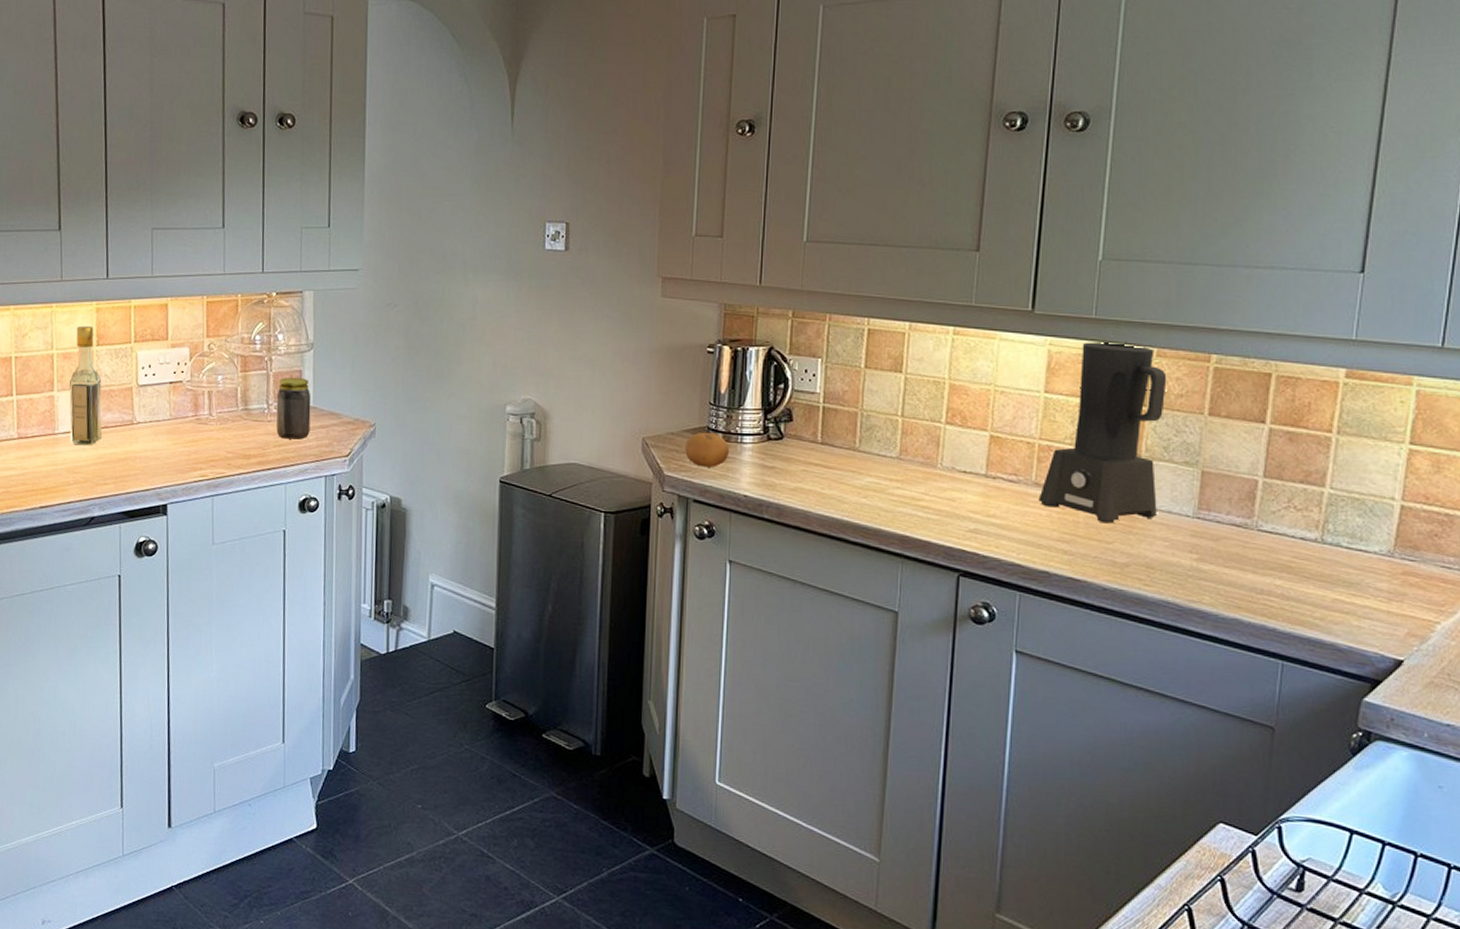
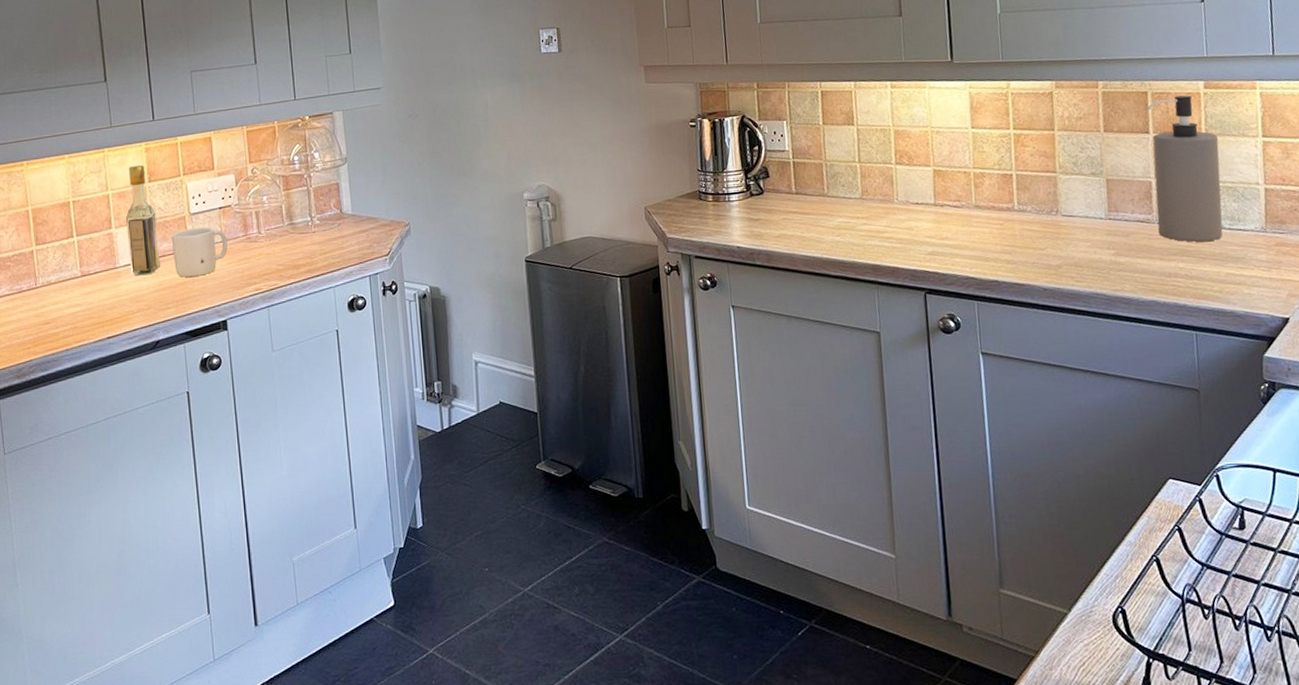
mug: none [115,401,175,454] -> present [171,227,227,277]
jar: present [276,378,311,440] -> none [318,190,352,247]
fruit: present [685,432,730,467] -> none [682,195,720,226]
blender: present [1038,342,1167,524] -> none [980,78,1077,233]
soap dispenser: none [1255,383,1351,559] -> present [1145,95,1223,242]

